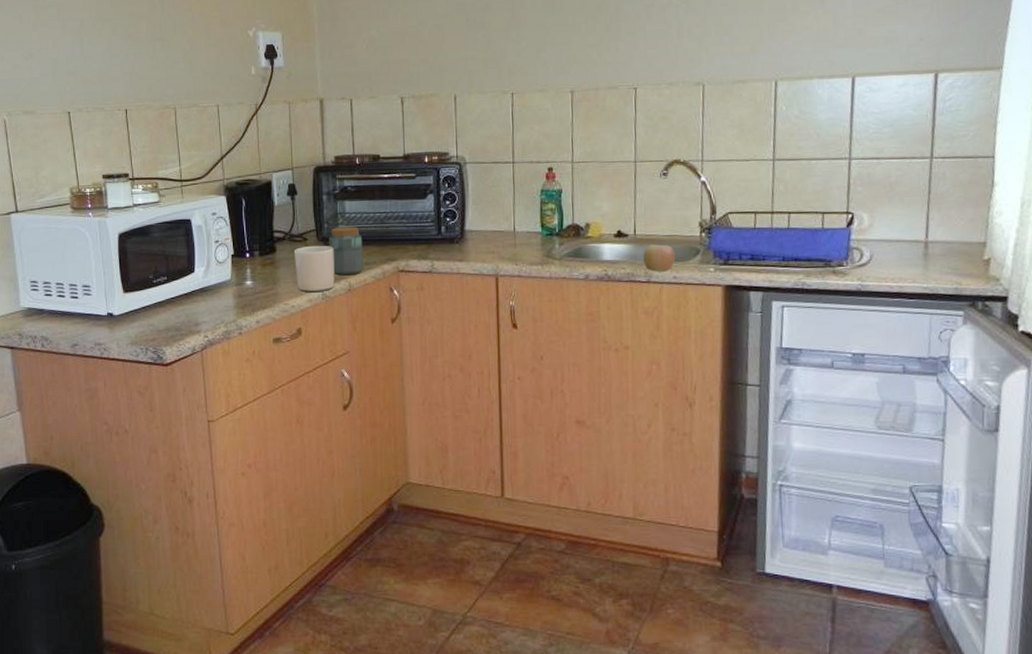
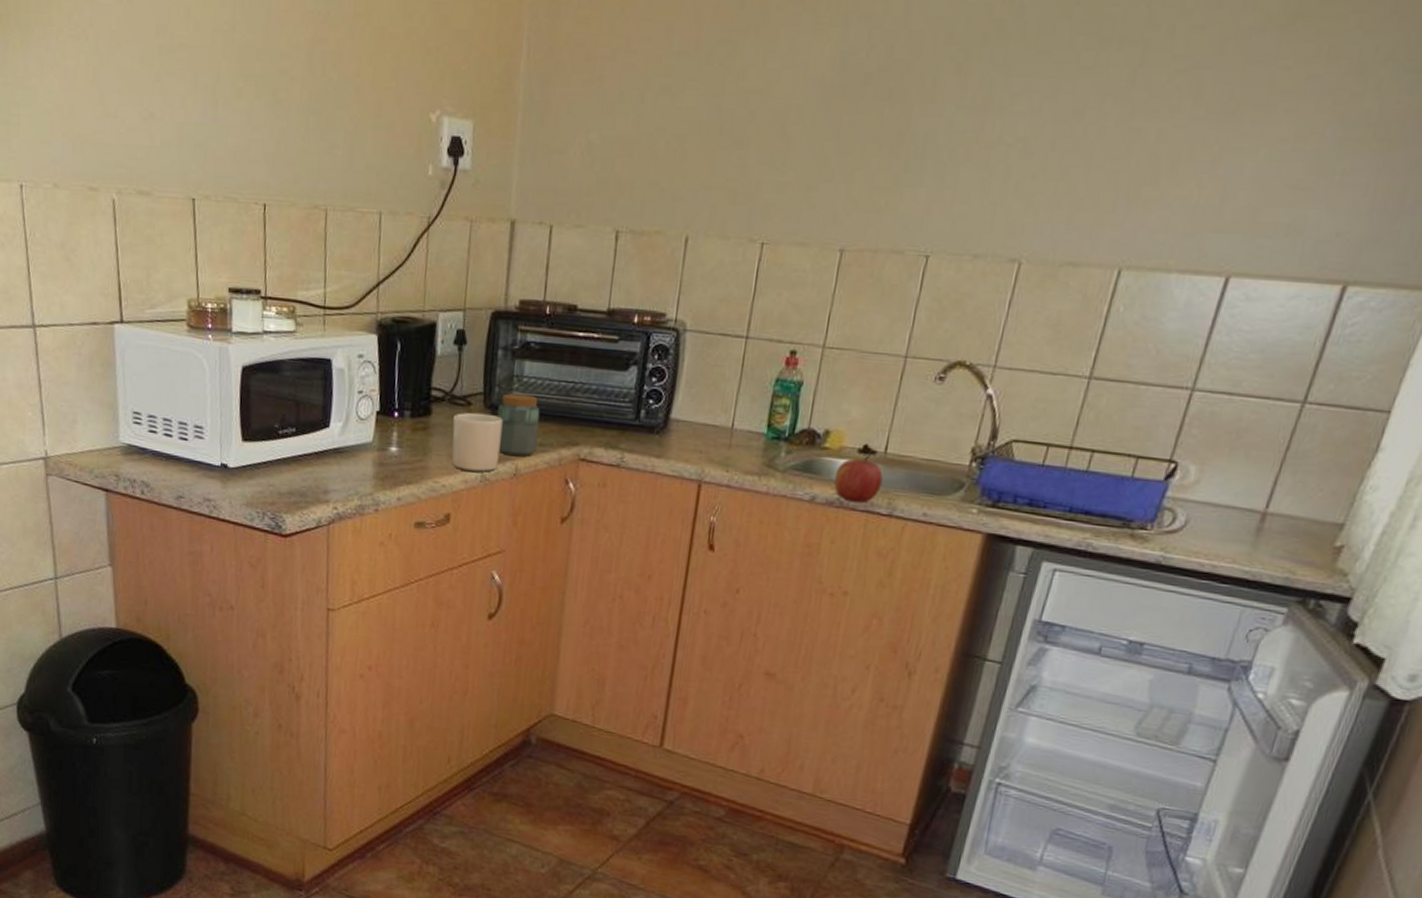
apple: none [600,238,637,276] -> present [833,455,883,504]
fruit: present [642,239,676,272] -> none [888,462,933,506]

